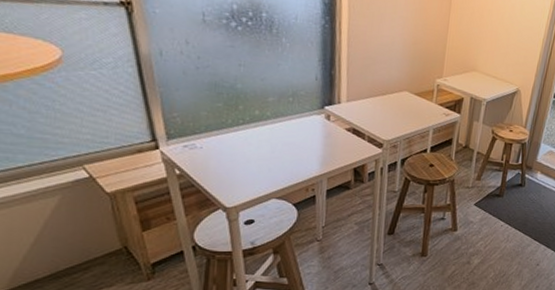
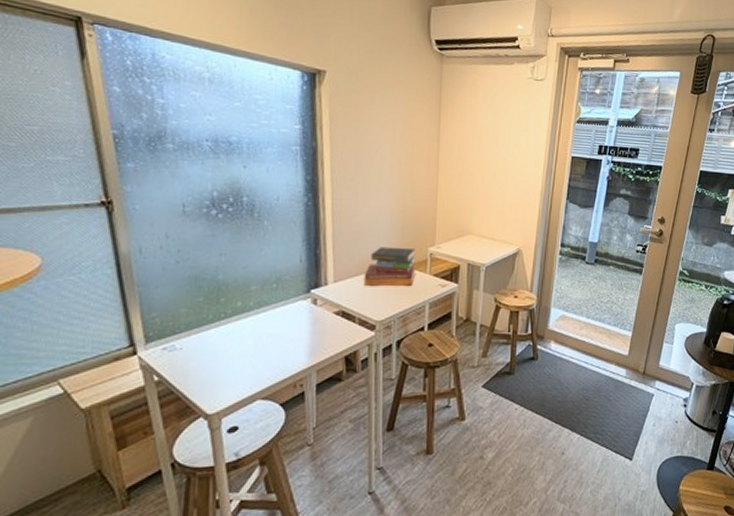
books: none [374,73,424,112] -> present [363,246,416,286]

